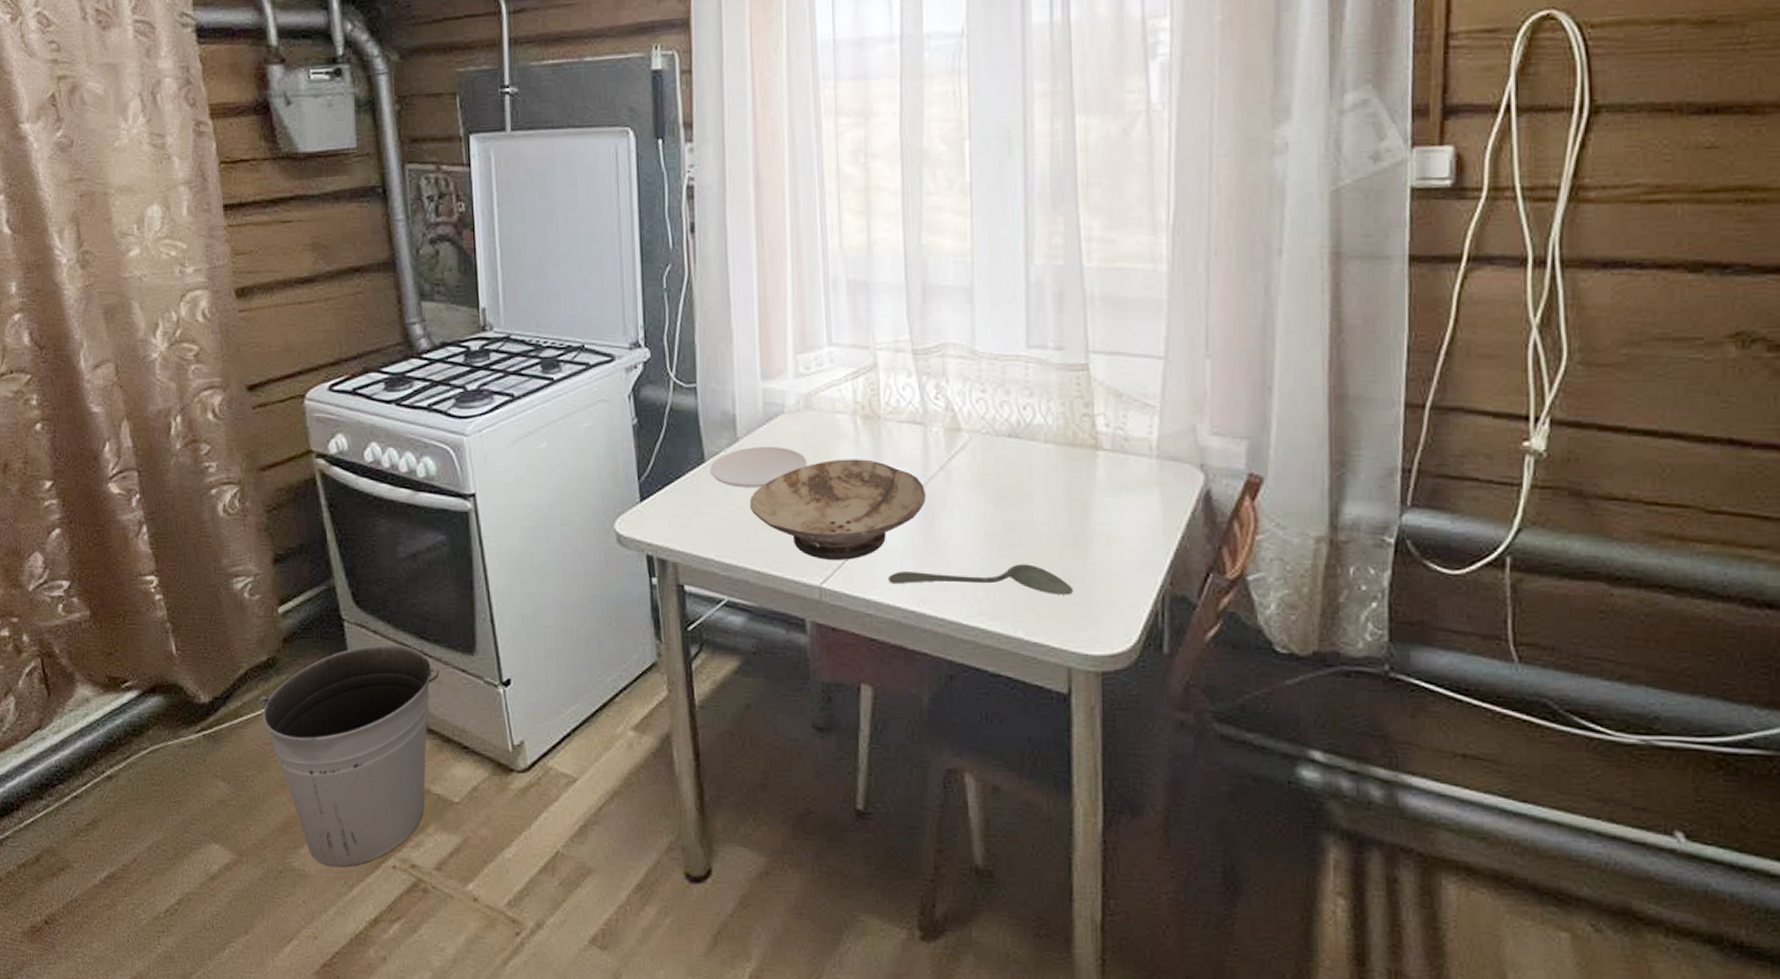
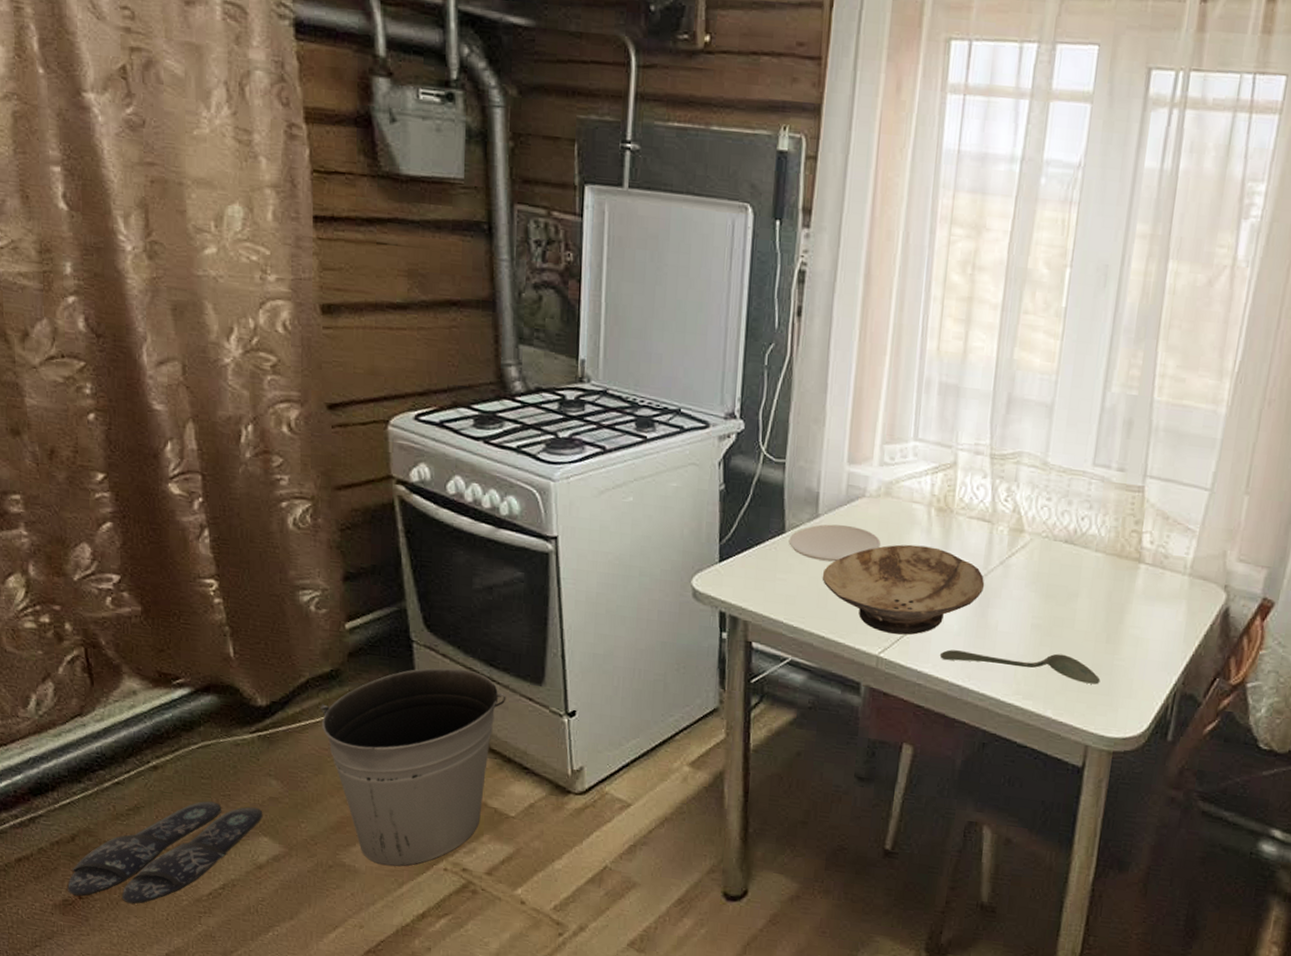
slippers: none [34,809,213,926] -> present [67,801,263,904]

